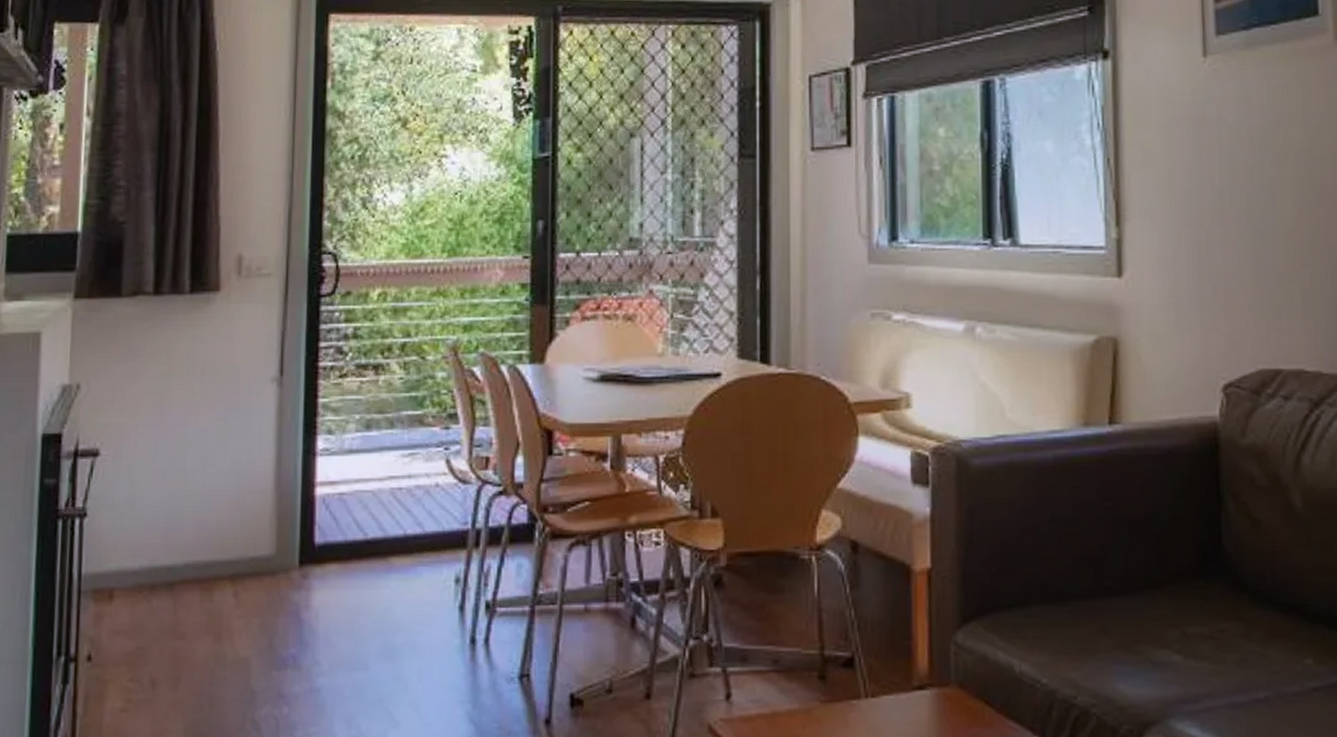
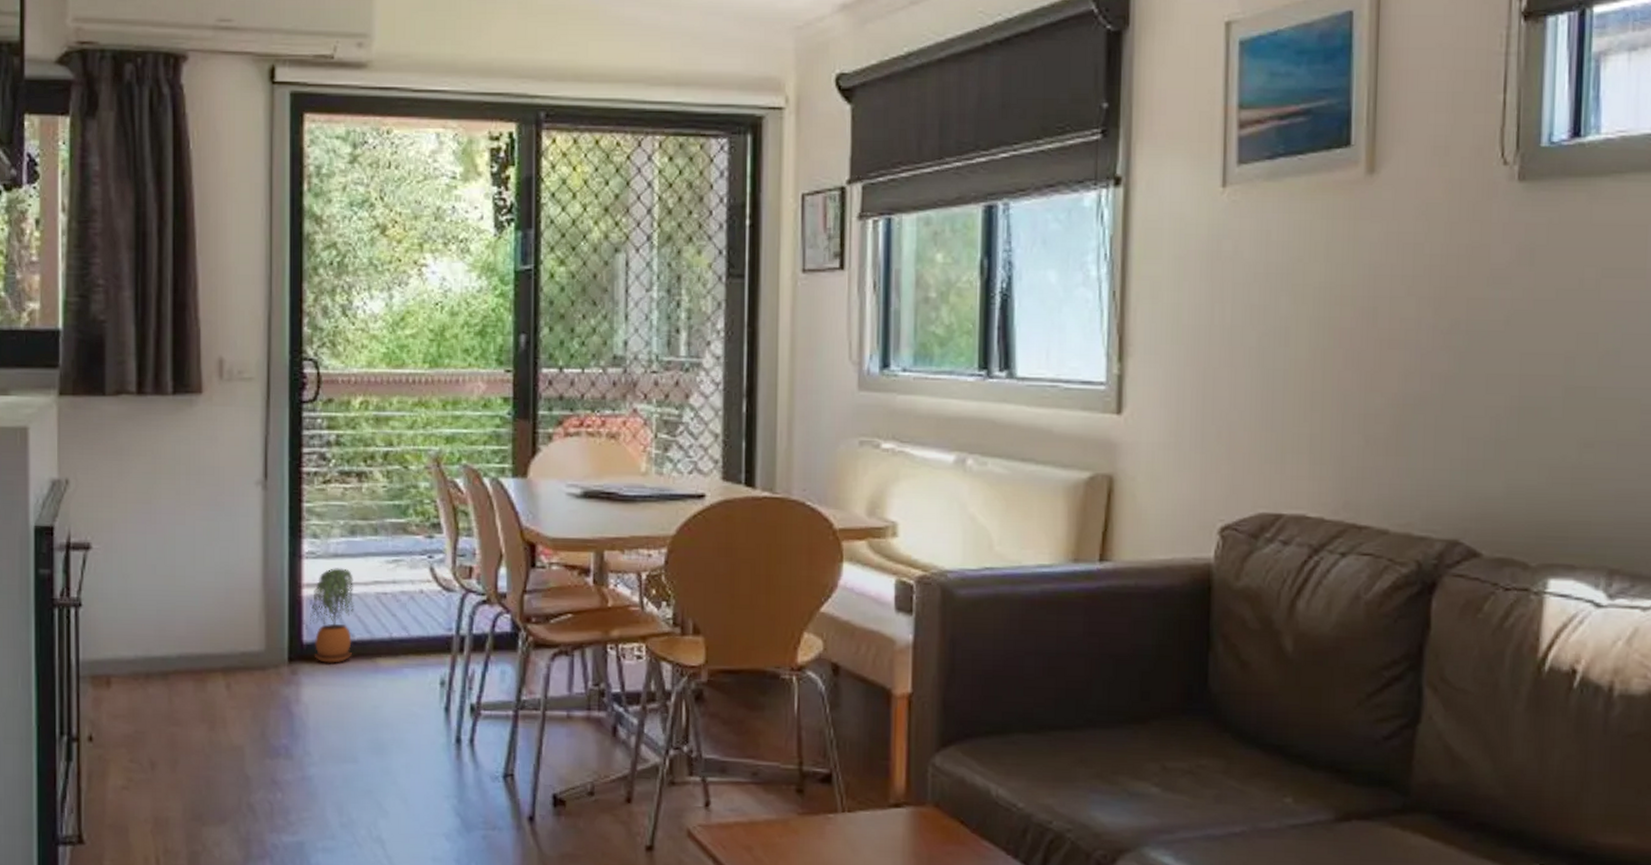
potted plant: none [322,464,369,565] -> present [310,568,354,663]

